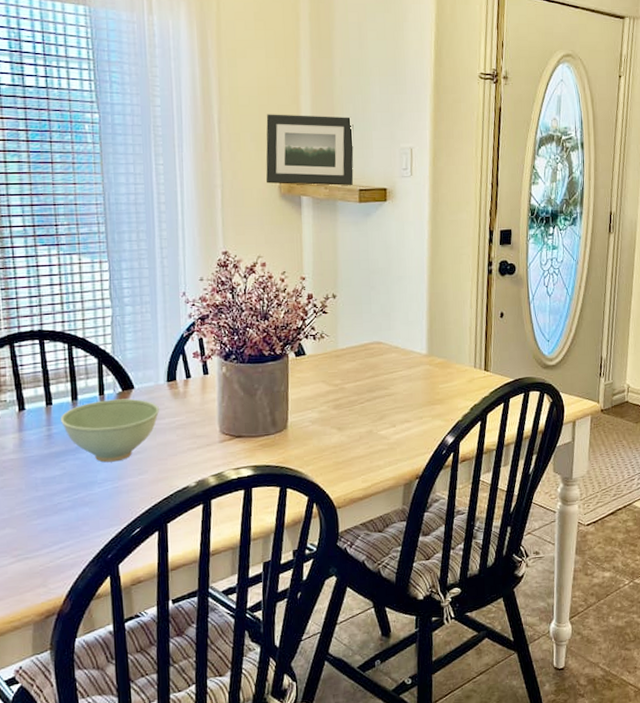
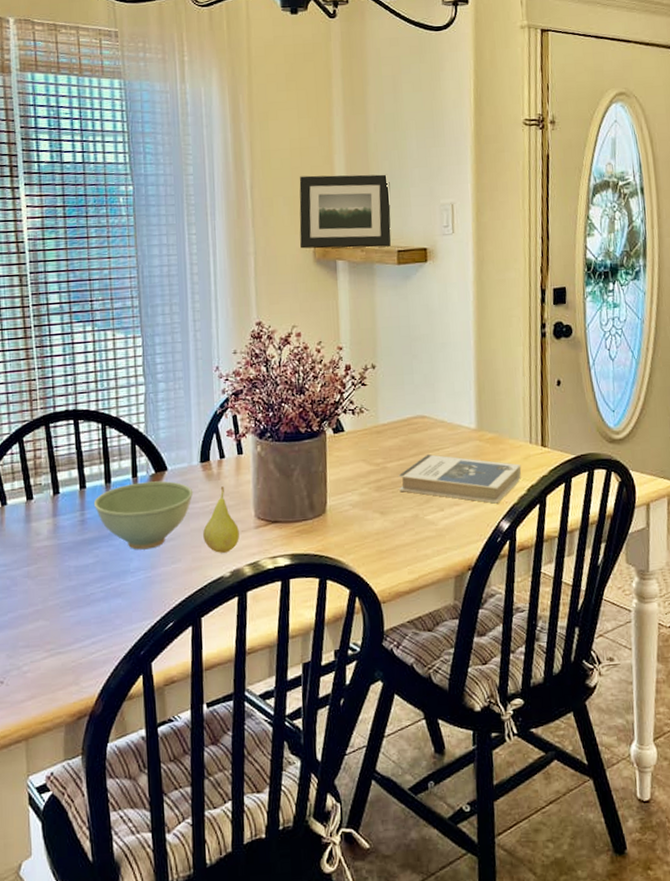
fruit: none [169,404,204,465] -> present [203,486,239,553]
hardback book: none [354,377,466,421] -> present [398,454,522,504]

